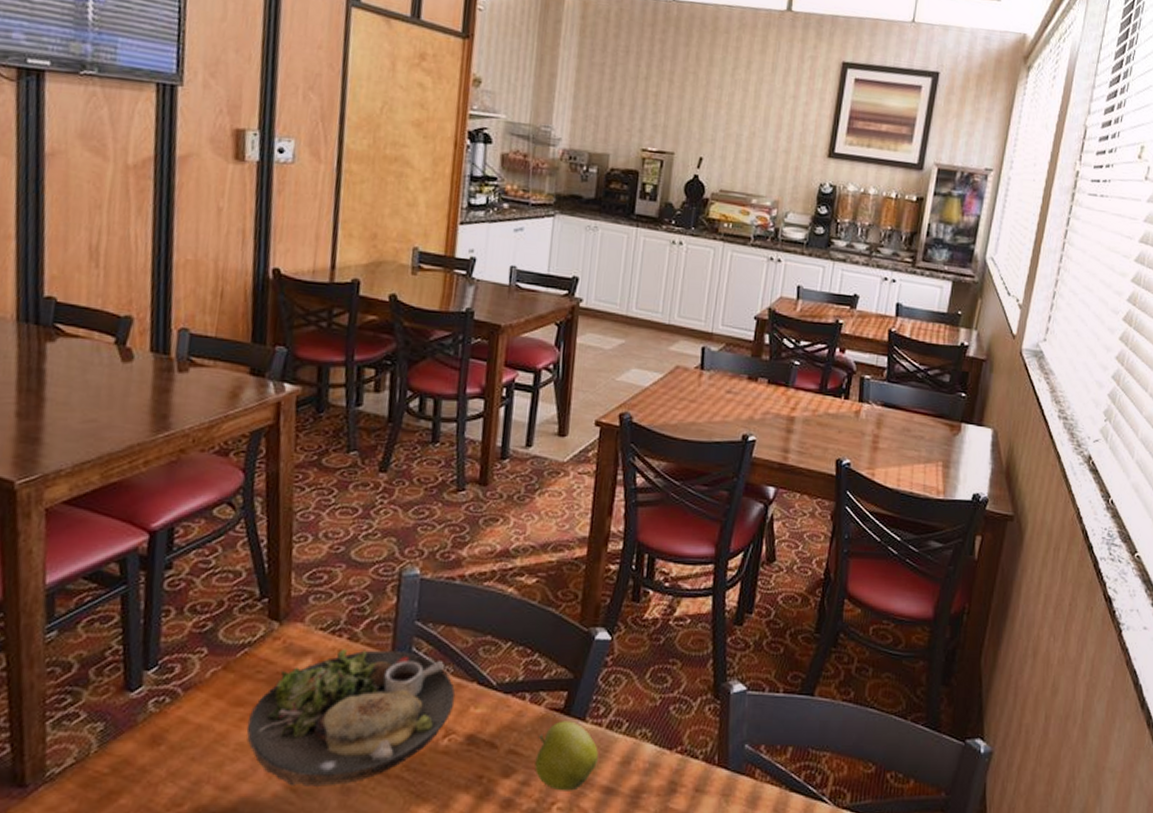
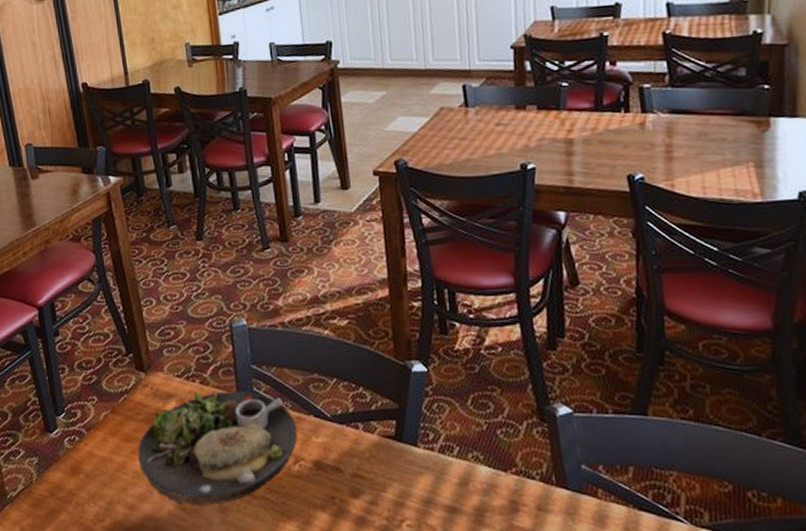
apple: present [534,721,600,791] -> none [376,446,438,510]

